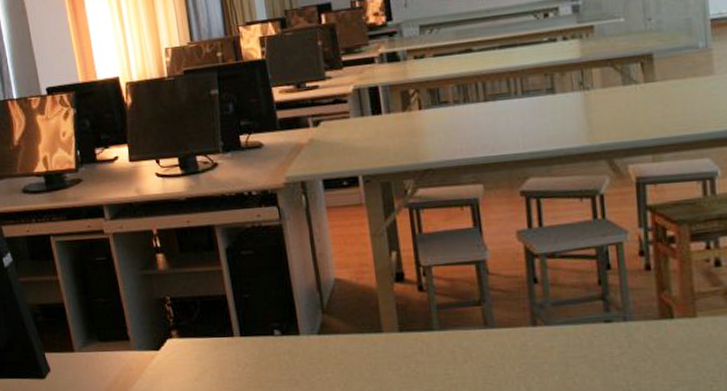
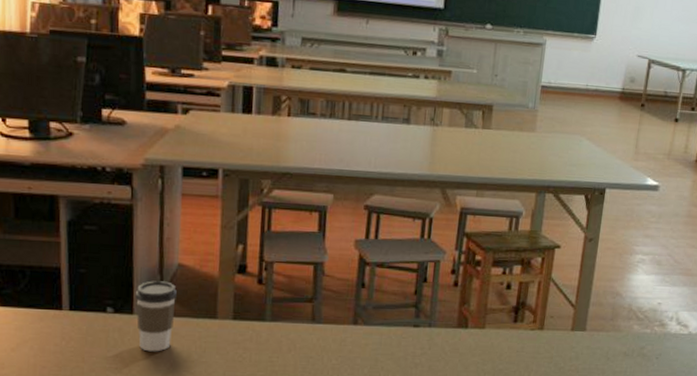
coffee cup: none [298,298,341,373] -> present [135,281,177,352]

